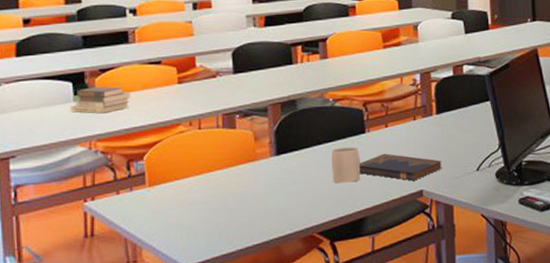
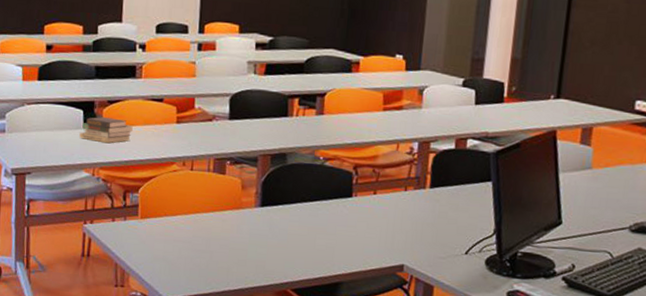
mug: present [331,147,361,183] -> none [312,208,344,245]
hardcover book: present [359,153,443,181] -> none [341,221,429,254]

